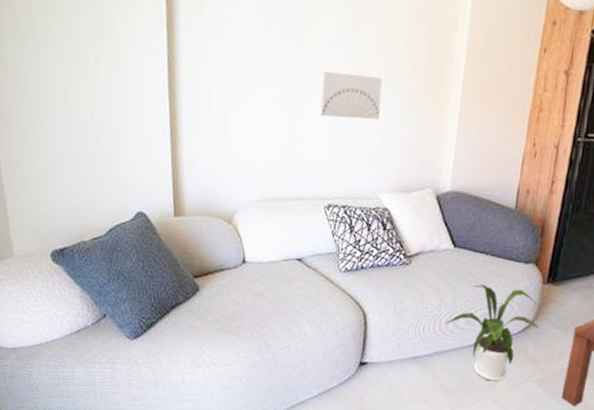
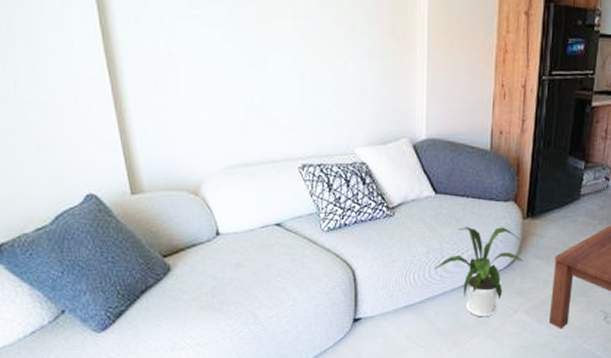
wall art: present [319,70,383,120] -> none [279,25,346,74]

